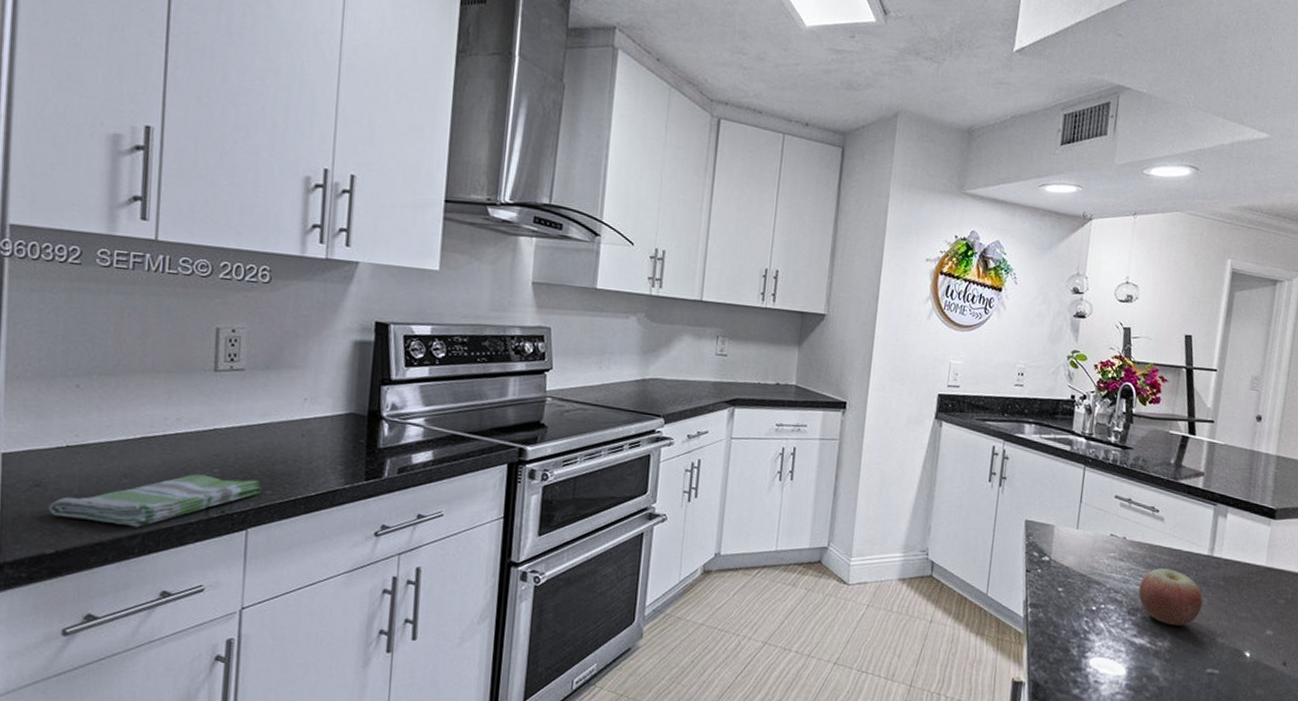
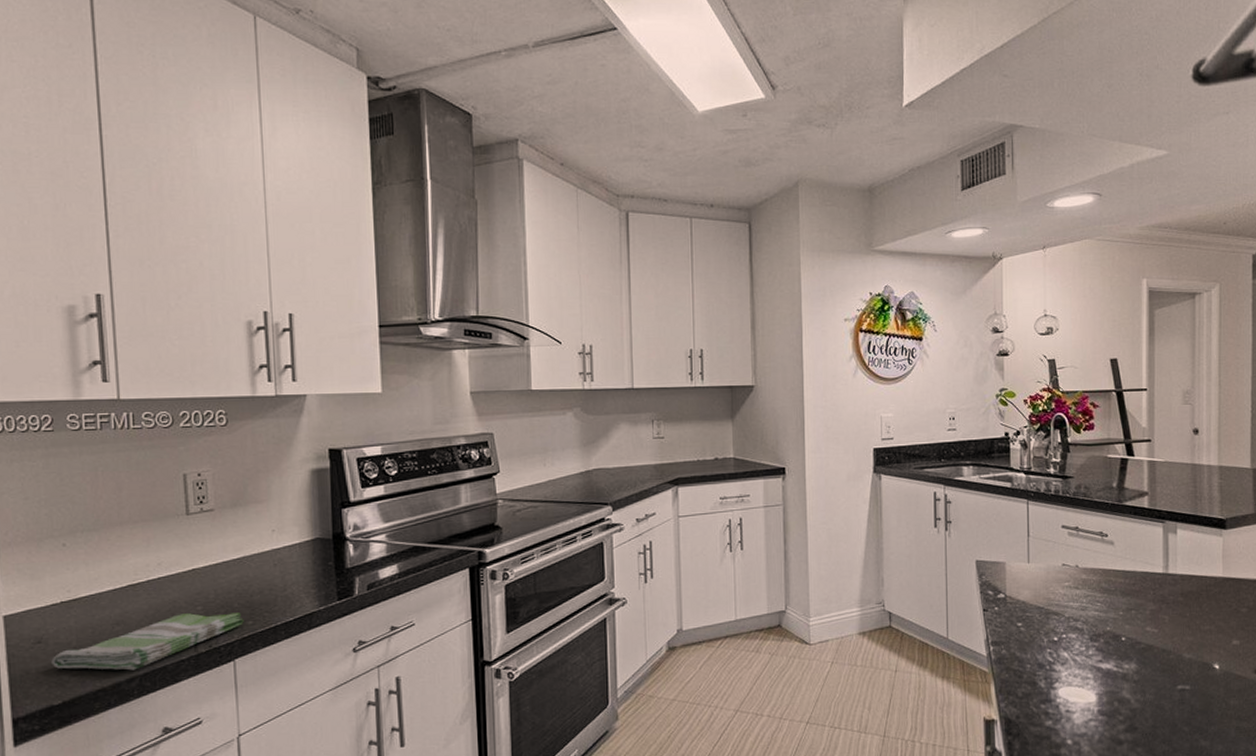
apple: present [1139,568,1203,626] -> none [1099,591,1164,646]

